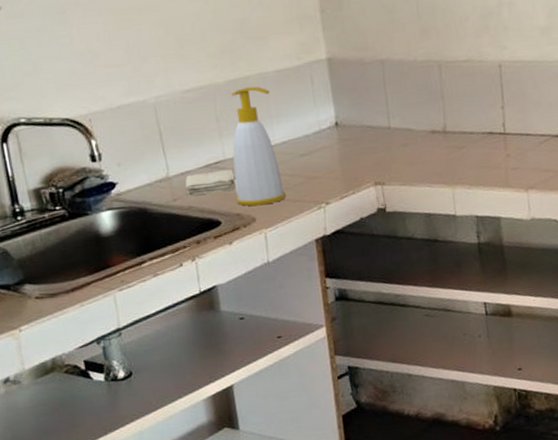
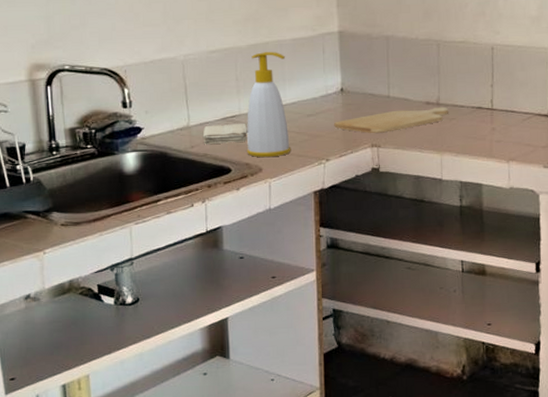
chopping board: none [331,134,457,171] -> present [334,106,448,134]

